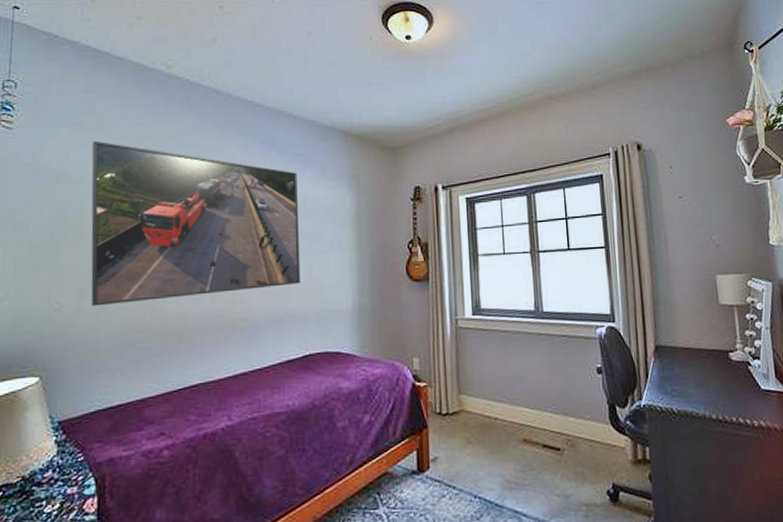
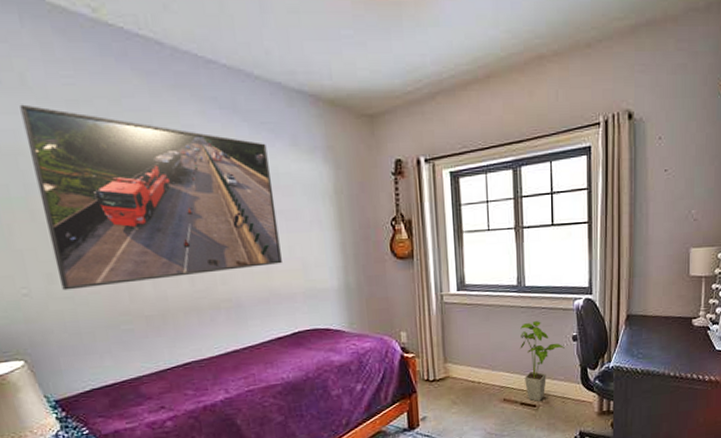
house plant: none [539,350,589,444] -> present [520,321,565,401]

